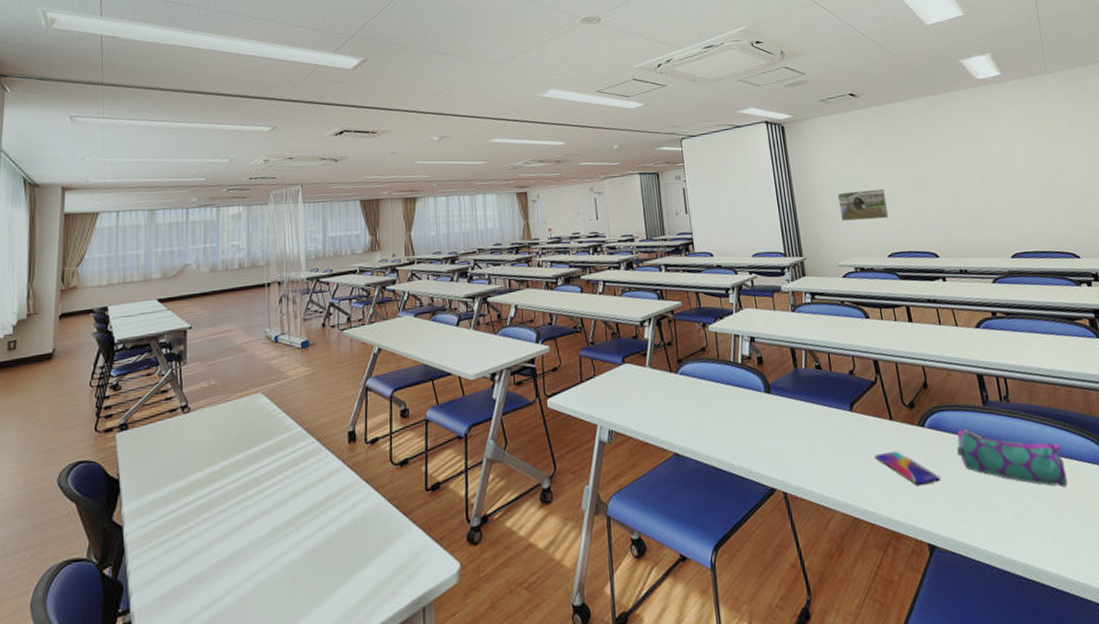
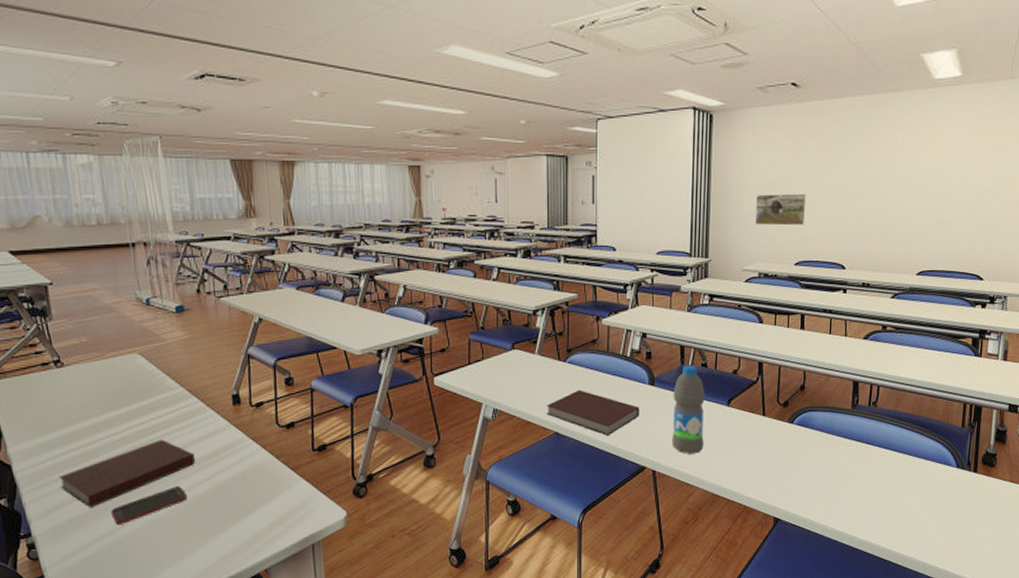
notebook: none [167,486,307,573] -> present [58,439,196,508]
cell phone: none [215,541,296,593] -> present [110,486,188,525]
notebook: none [662,403,760,454] -> present [546,390,640,436]
water bottle: none [791,368,834,471] -> present [671,365,705,455]
smartphone: present [874,451,941,486] -> none [742,442,797,472]
pencil case: present [956,428,1068,488] -> none [817,427,912,480]

